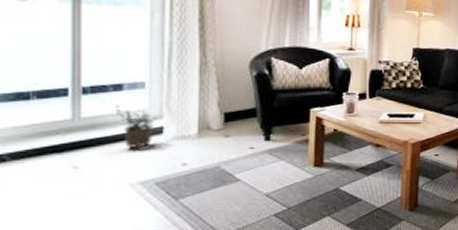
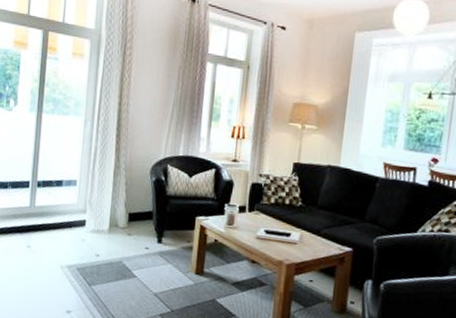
potted plant: present [115,105,158,149] -> none [56,198,83,237]

